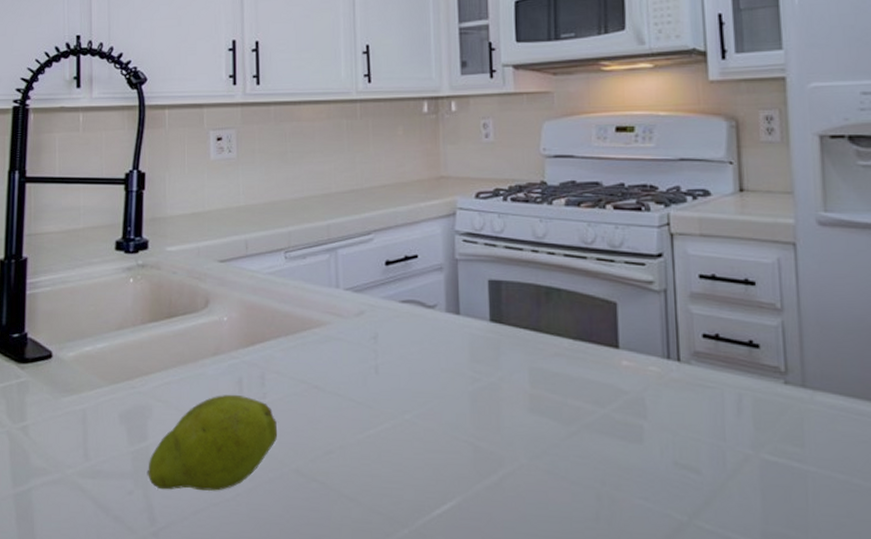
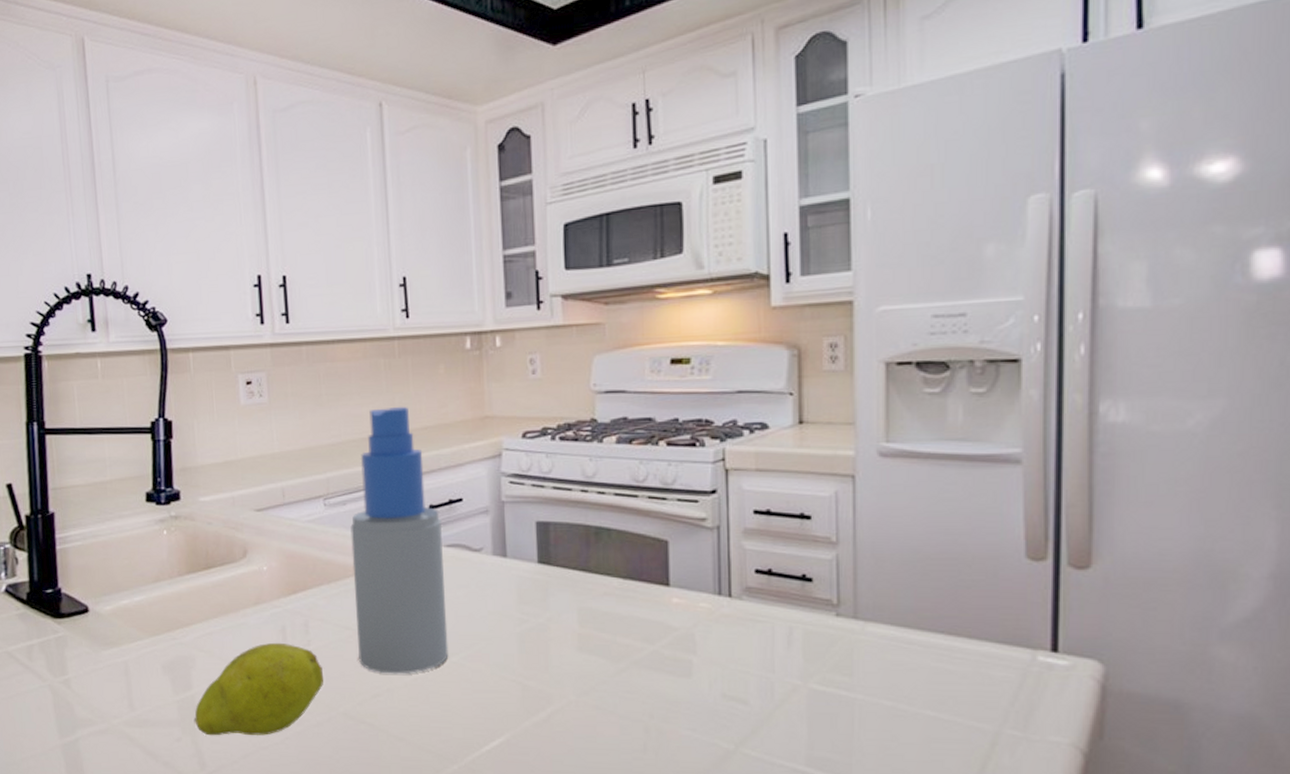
spray bottle: none [309,164,402,431] -> present [350,406,449,674]

